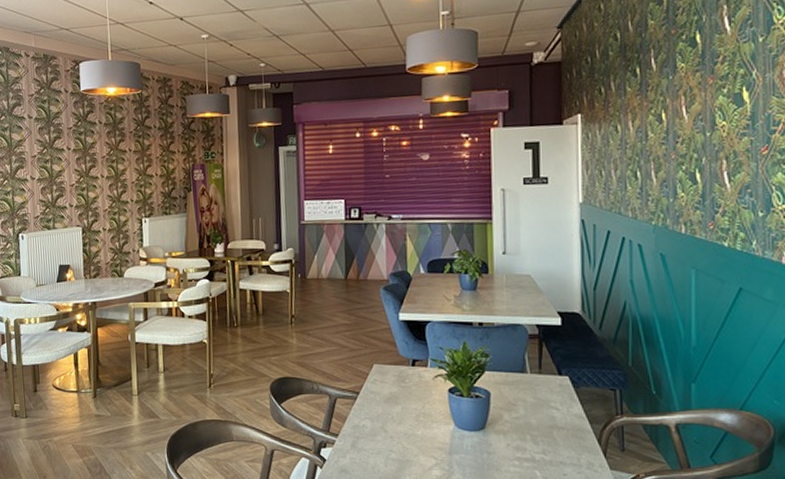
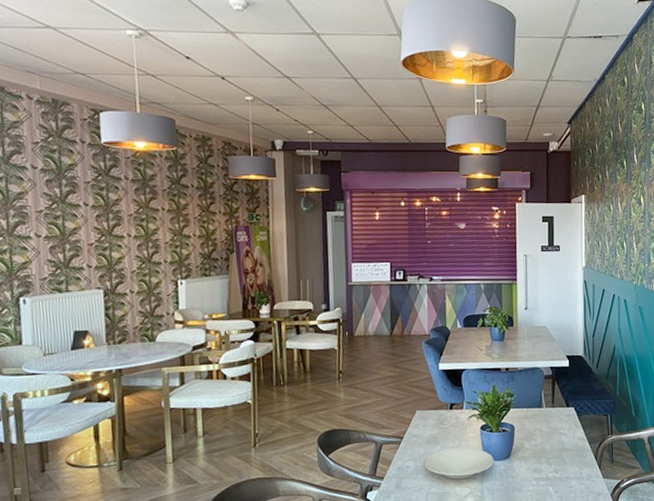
saucer: none [382,410,467,447] -> present [424,447,495,480]

